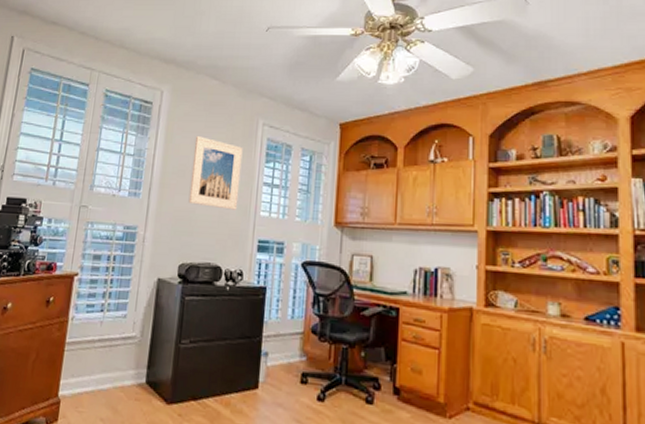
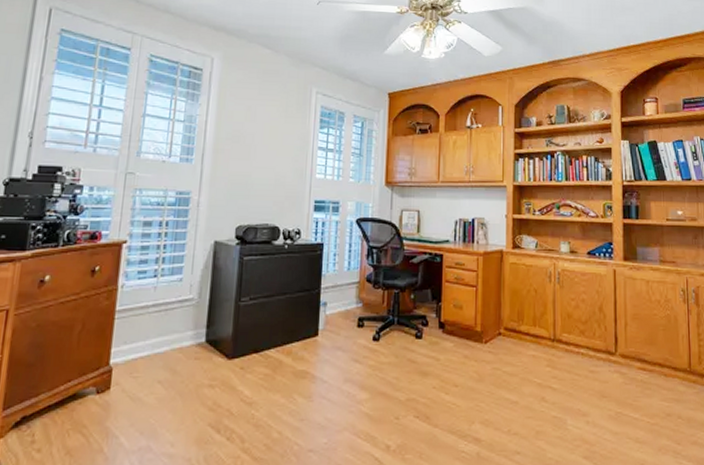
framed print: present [188,136,243,210] -> none [244,103,297,173]

